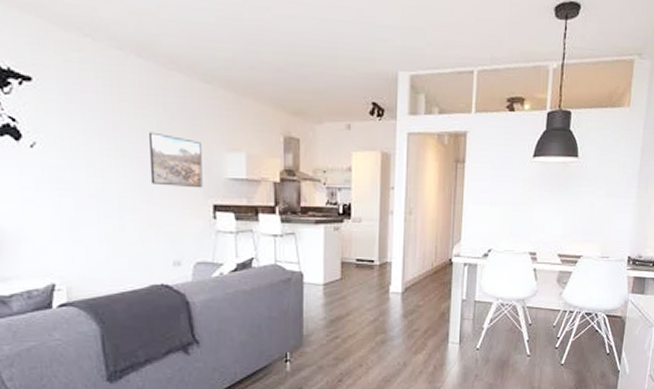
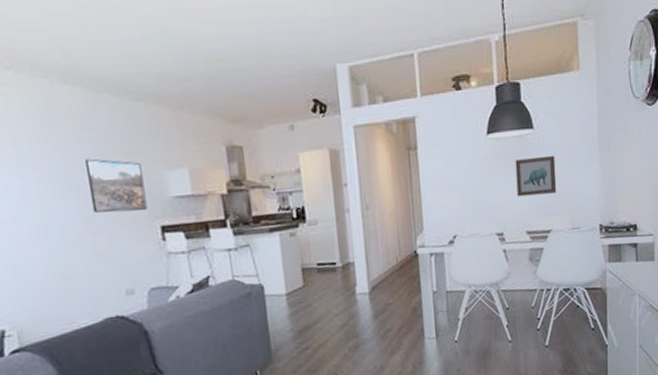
wall art: none [554,185,595,221] -> present [515,155,557,197]

